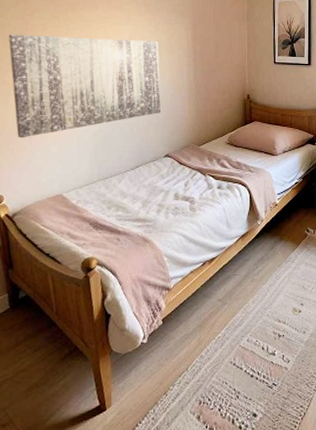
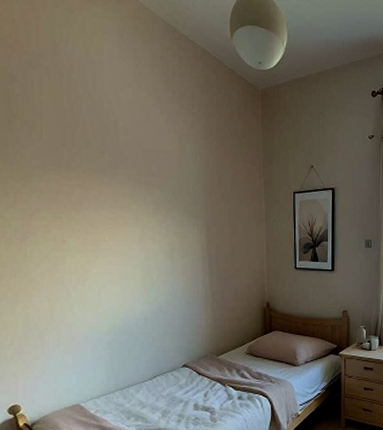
wall art: present [8,34,161,138] -> none [9,237,176,348]

